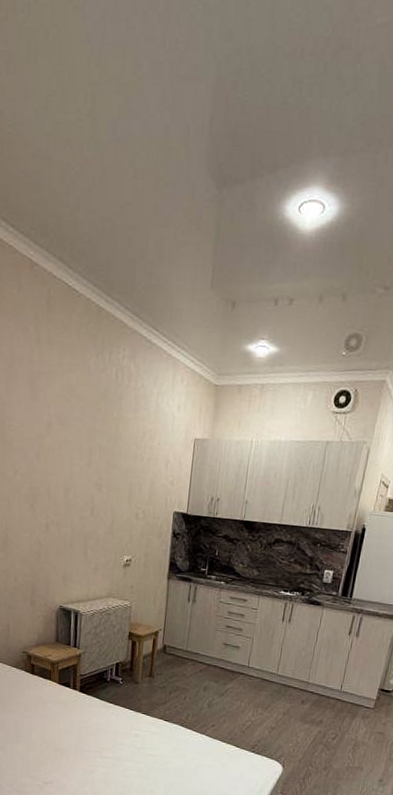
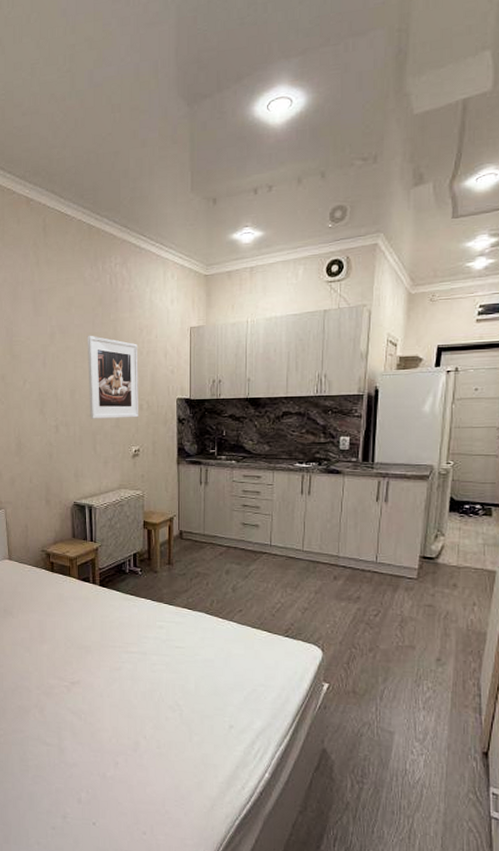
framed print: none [83,431,139,527] -> present [87,335,138,419]

